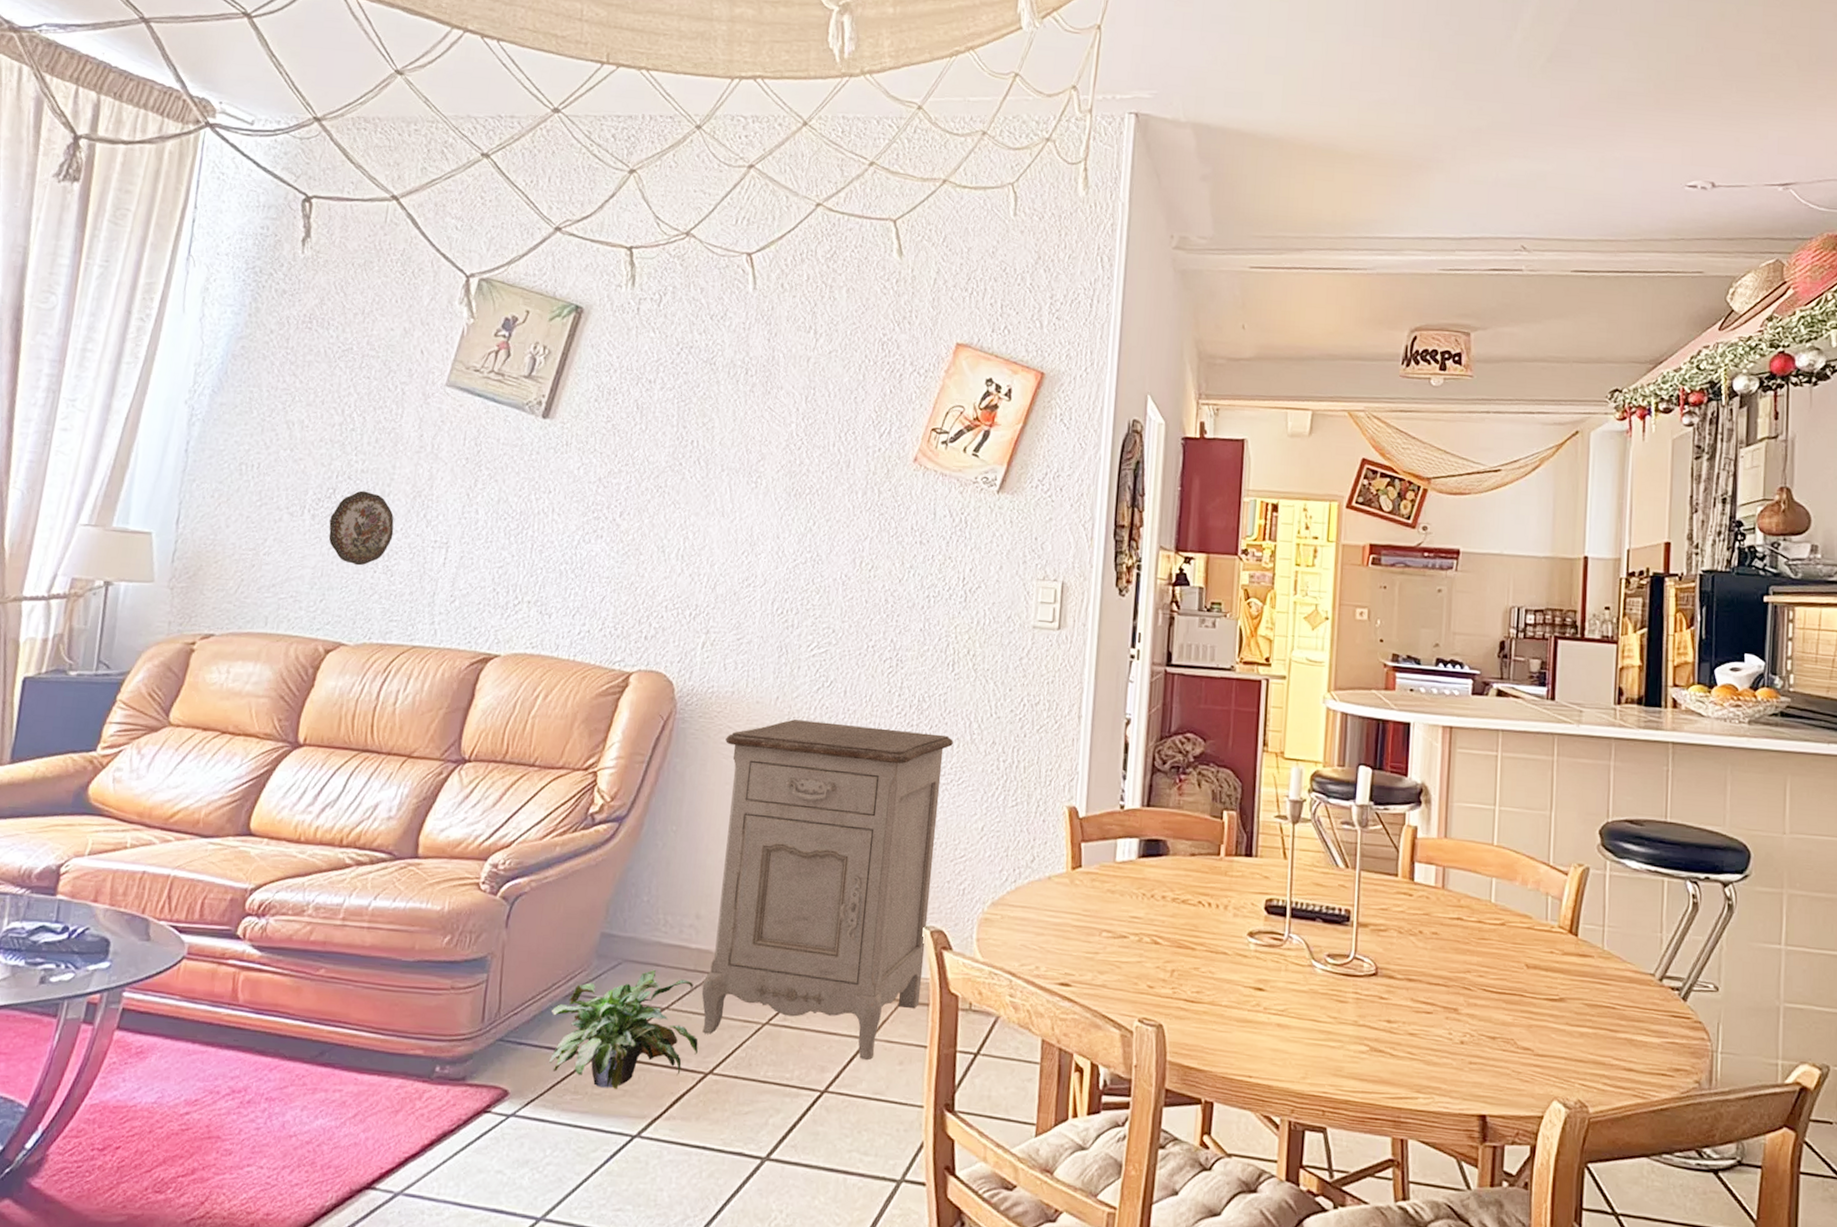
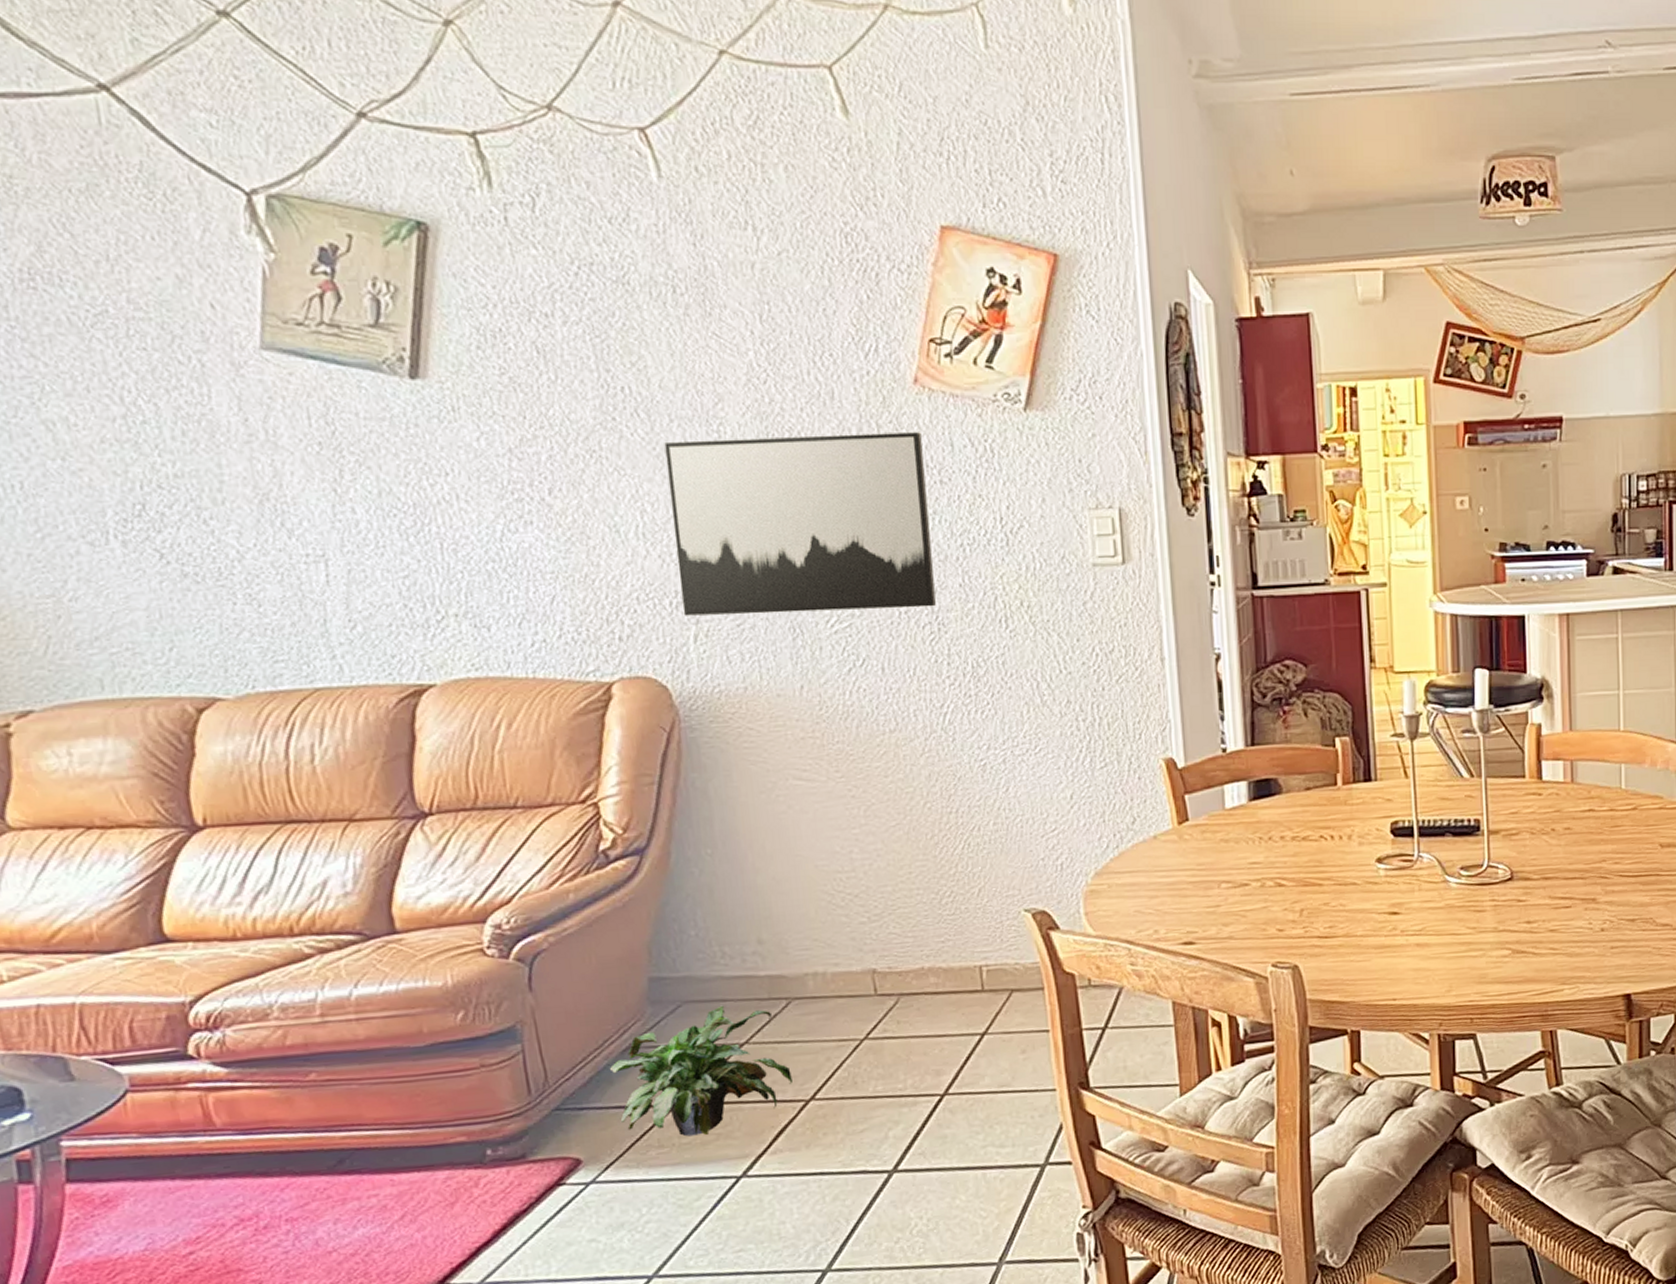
decorative plate: present [328,490,394,566] -> none [148,501,246,599]
wall art: none [698,487,912,645] -> present [664,432,936,616]
nightstand: present [701,719,953,1060] -> none [748,701,1033,1061]

